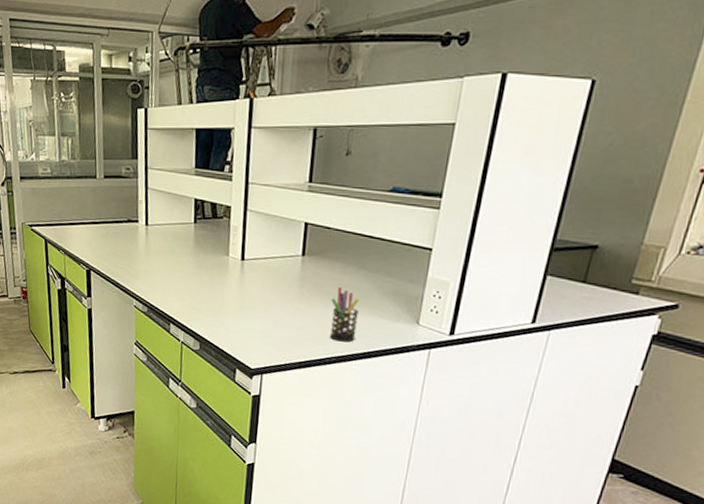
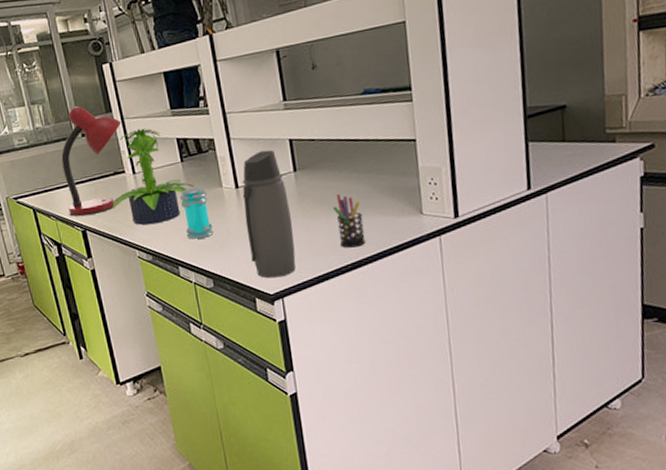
desk lamp: none [78,146,145,257] -> present [61,106,121,217]
potted plant: none [120,182,201,278] -> present [112,128,194,225]
jar: none [184,250,212,302] -> present [180,187,214,239]
water bottle: none [240,228,291,355] -> present [242,150,296,279]

